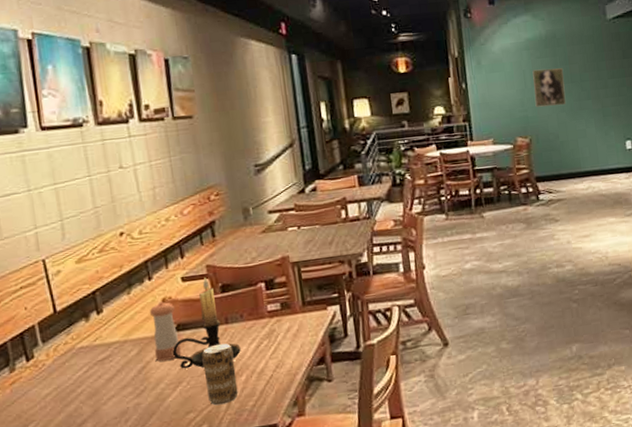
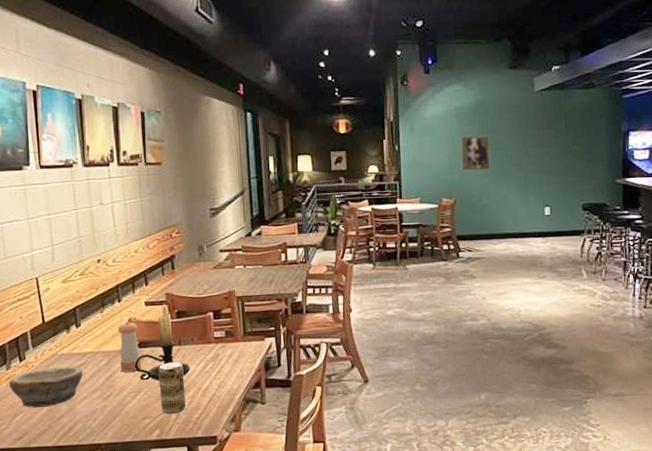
bowl: none [13,360,110,416] -> present [9,366,84,408]

